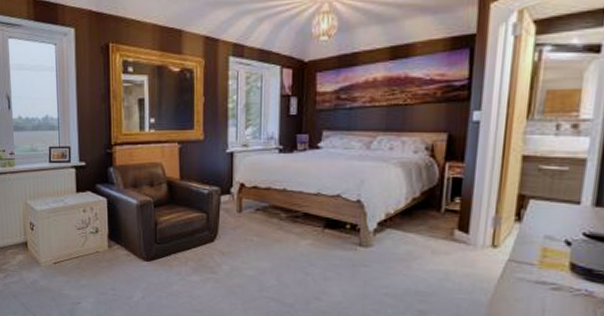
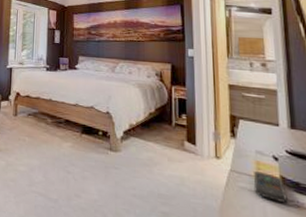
remote control: none [534,259,575,292] -> present [253,171,288,203]

